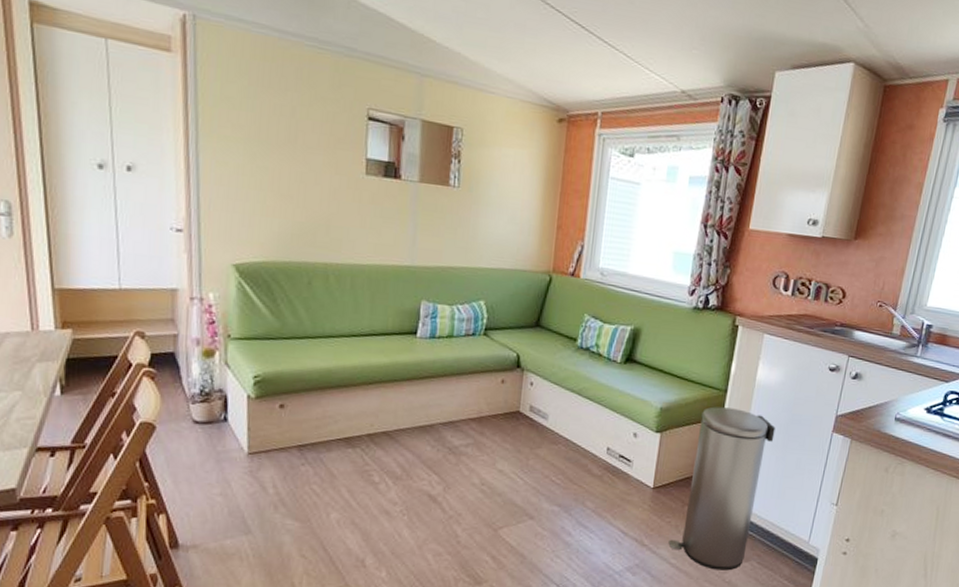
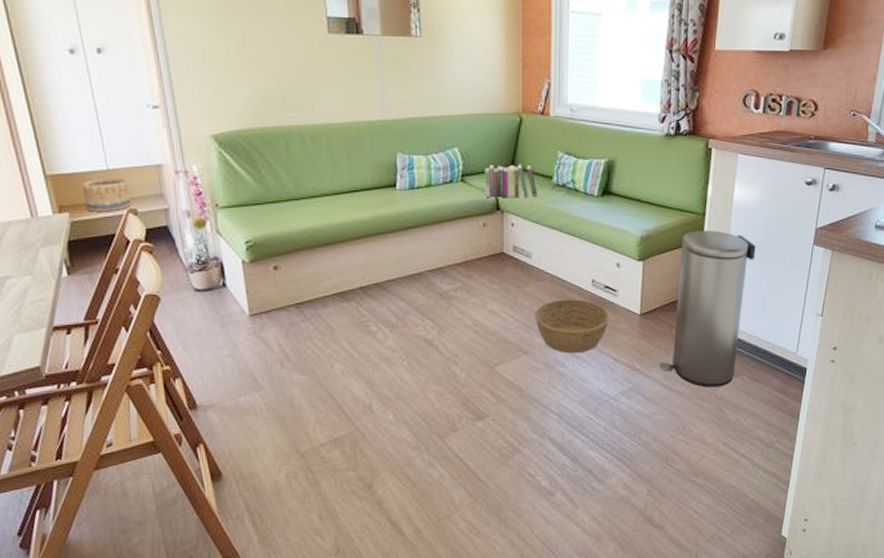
basket: none [89,297,141,333] -> present [81,179,132,212]
books: none [506,321,561,358] -> present [485,164,538,198]
basket: none [545,465,622,523] -> present [535,299,610,354]

